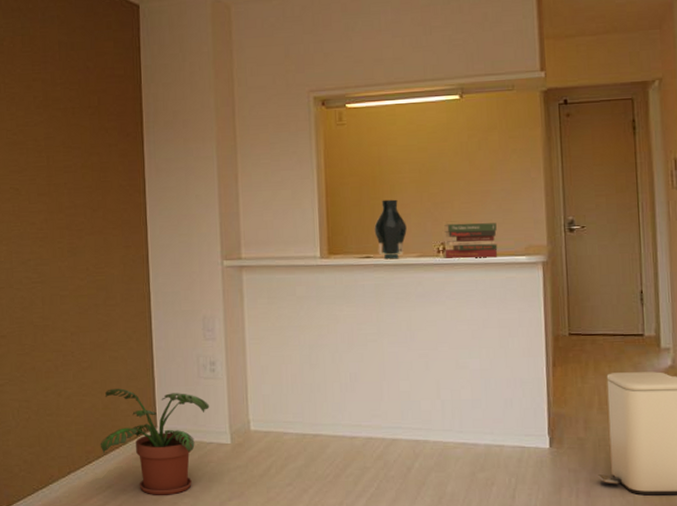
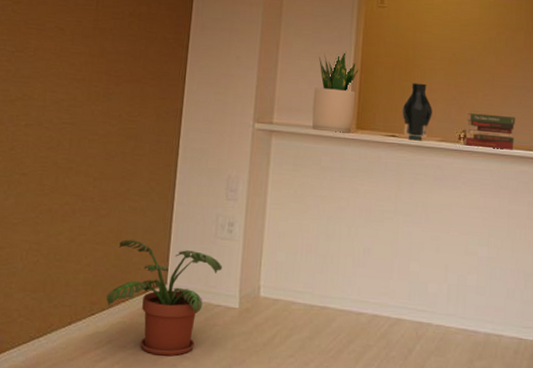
planter: none [279,176,324,261] -> present [312,51,359,133]

